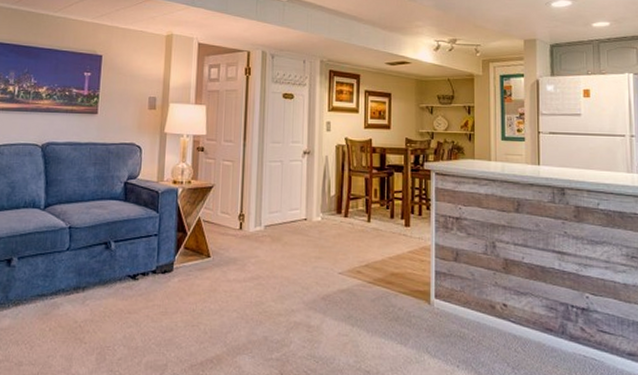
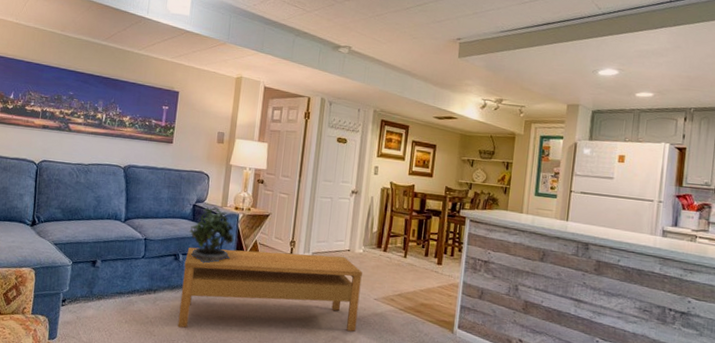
coffee table: none [112,226,323,330] -> present [177,247,362,332]
potted plant: none [121,181,174,250] -> present [189,206,234,264]

